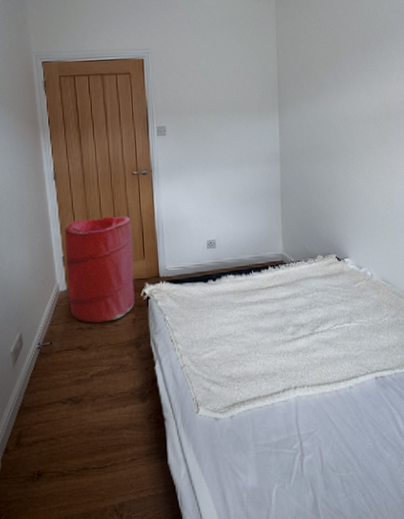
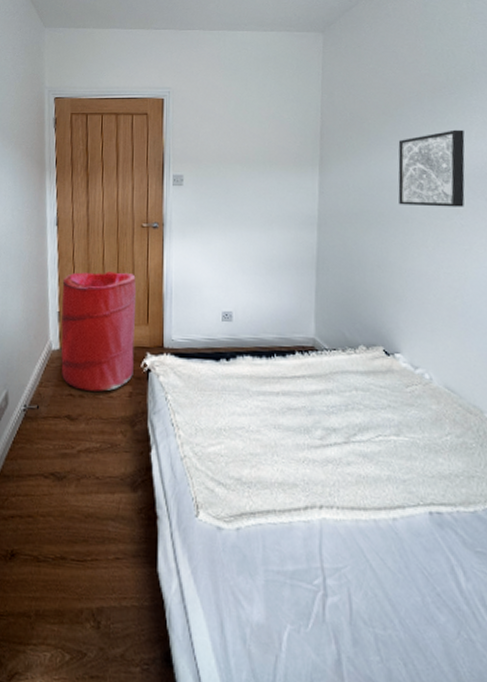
wall art: none [339,75,390,139] -> present [398,129,465,207]

